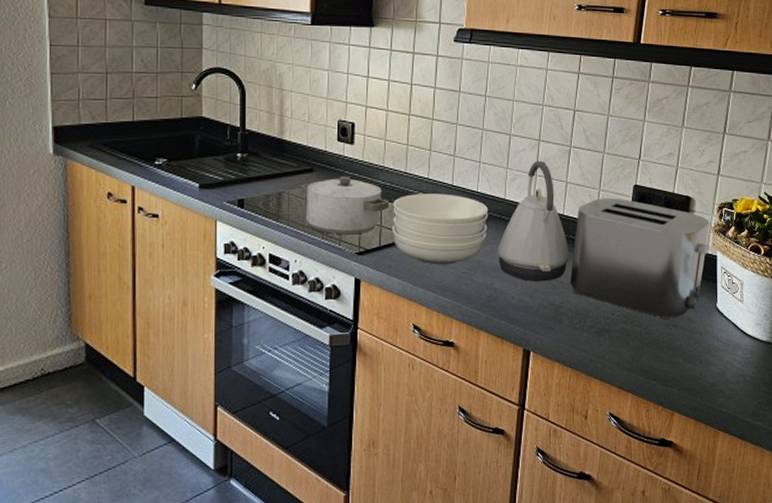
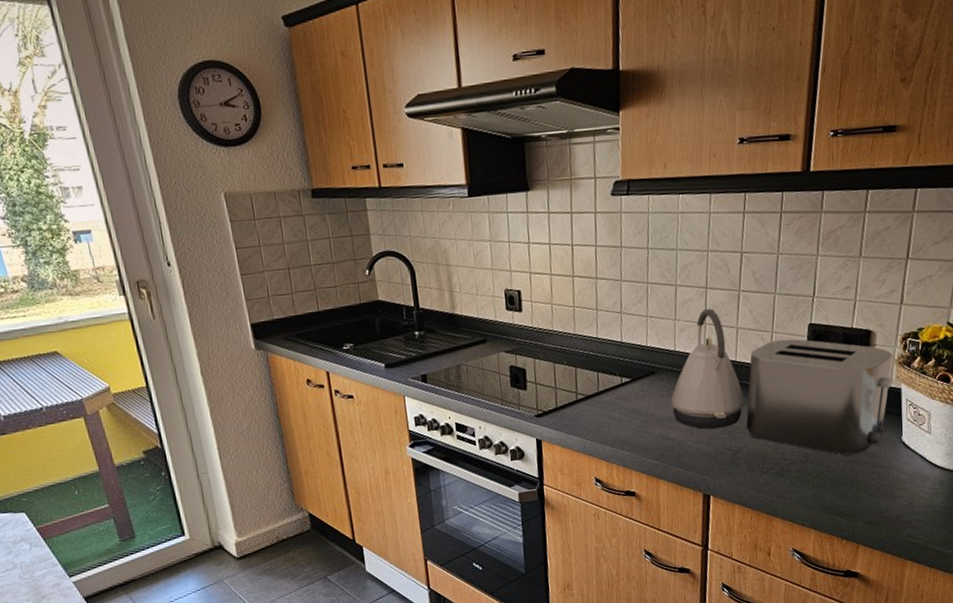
cooking pot: present [301,175,389,235] -> none [477,343,562,400]
bowl: present [392,194,489,265] -> none [565,351,660,421]

